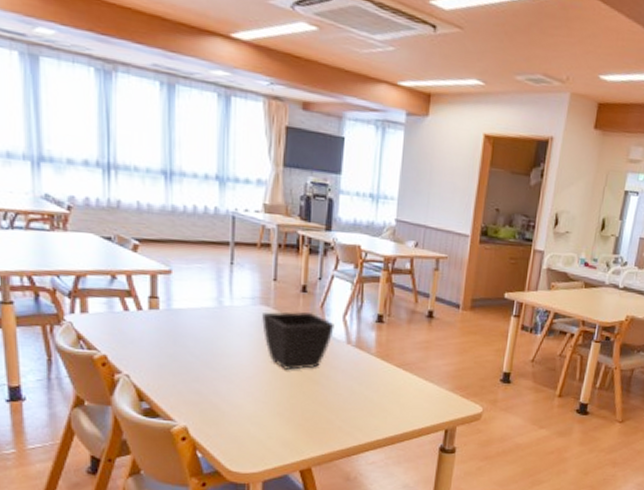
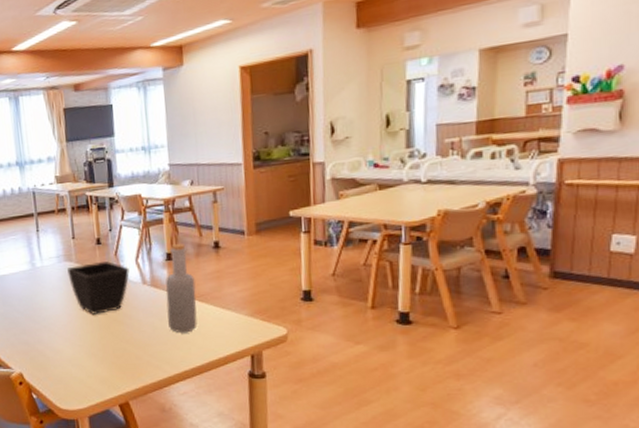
bottle: none [368,306,403,401] -> present [165,244,198,333]

